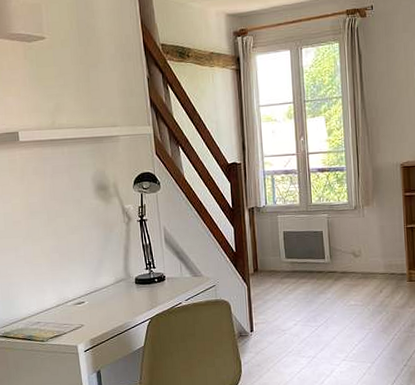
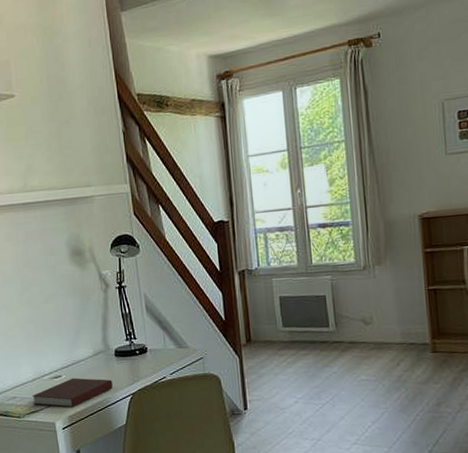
notebook: none [56,304,133,331] -> present [32,378,113,407]

